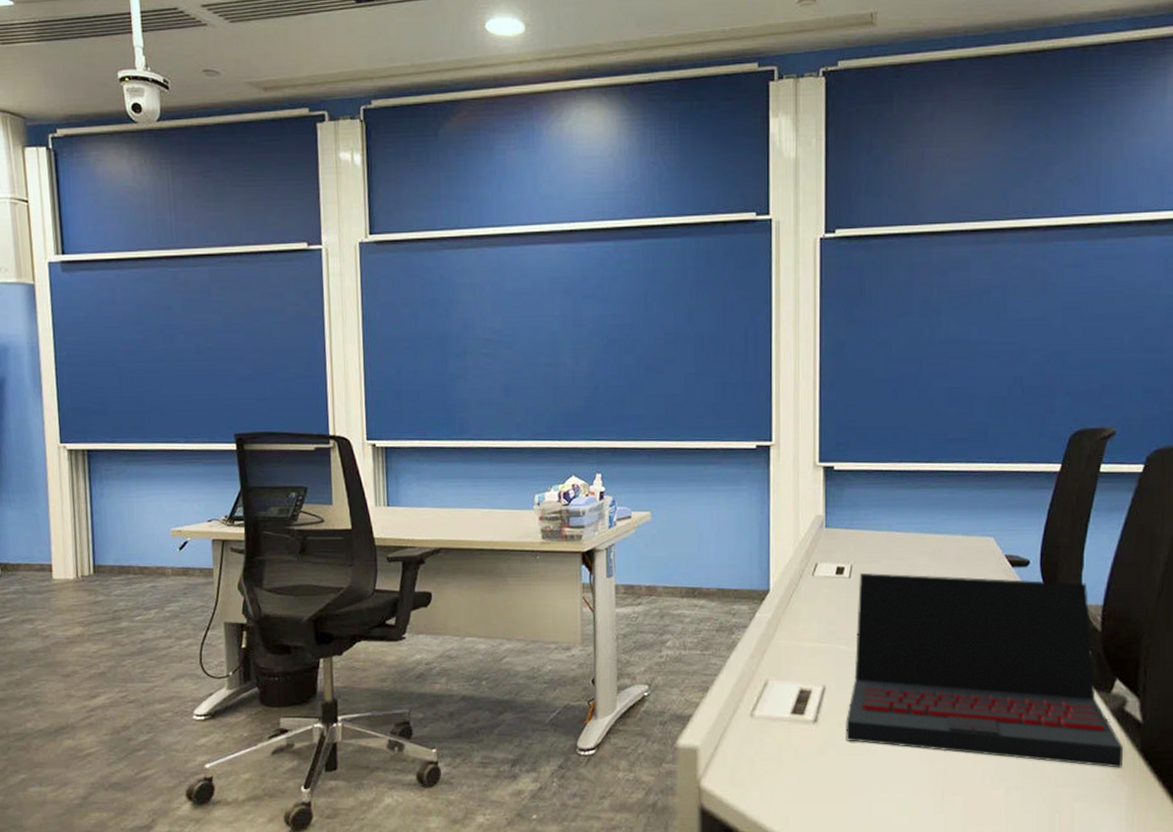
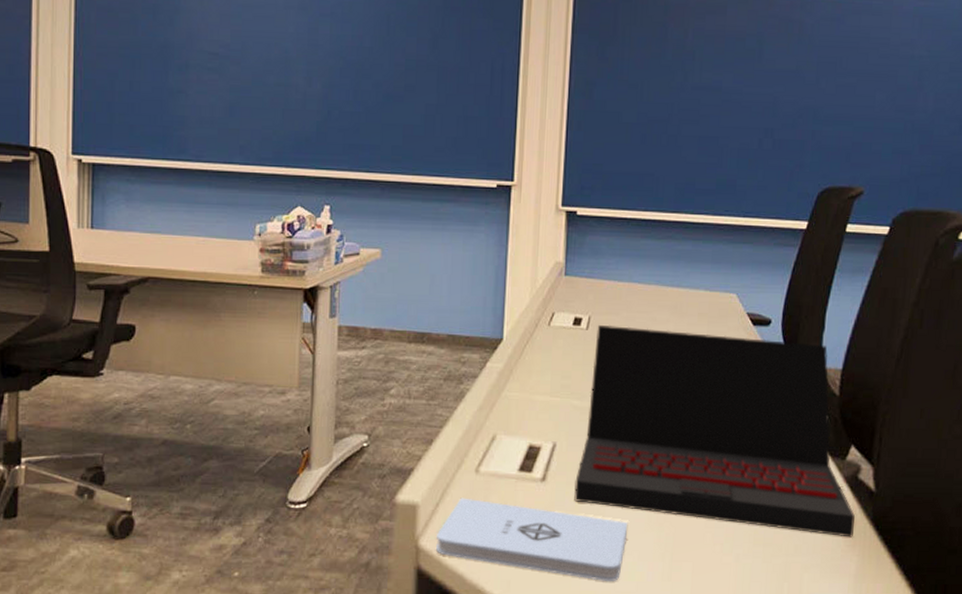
notepad: none [717,740,899,817] -> present [436,498,628,582]

